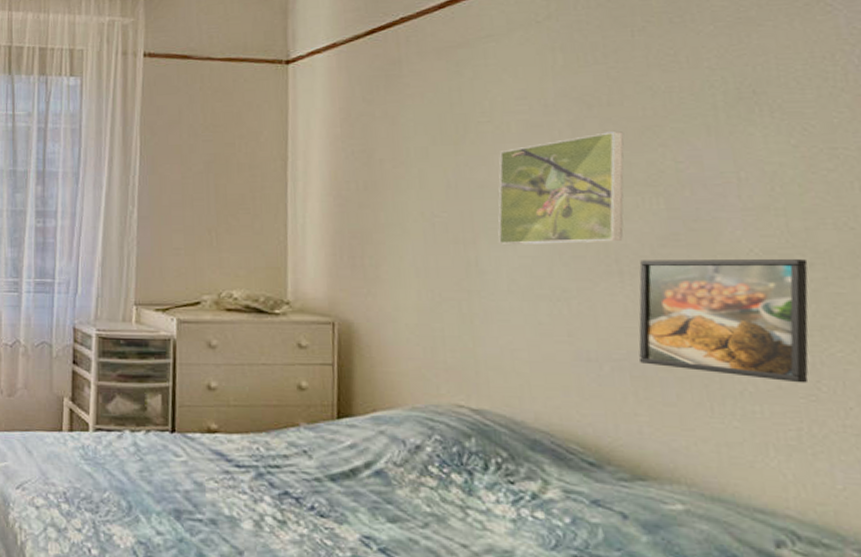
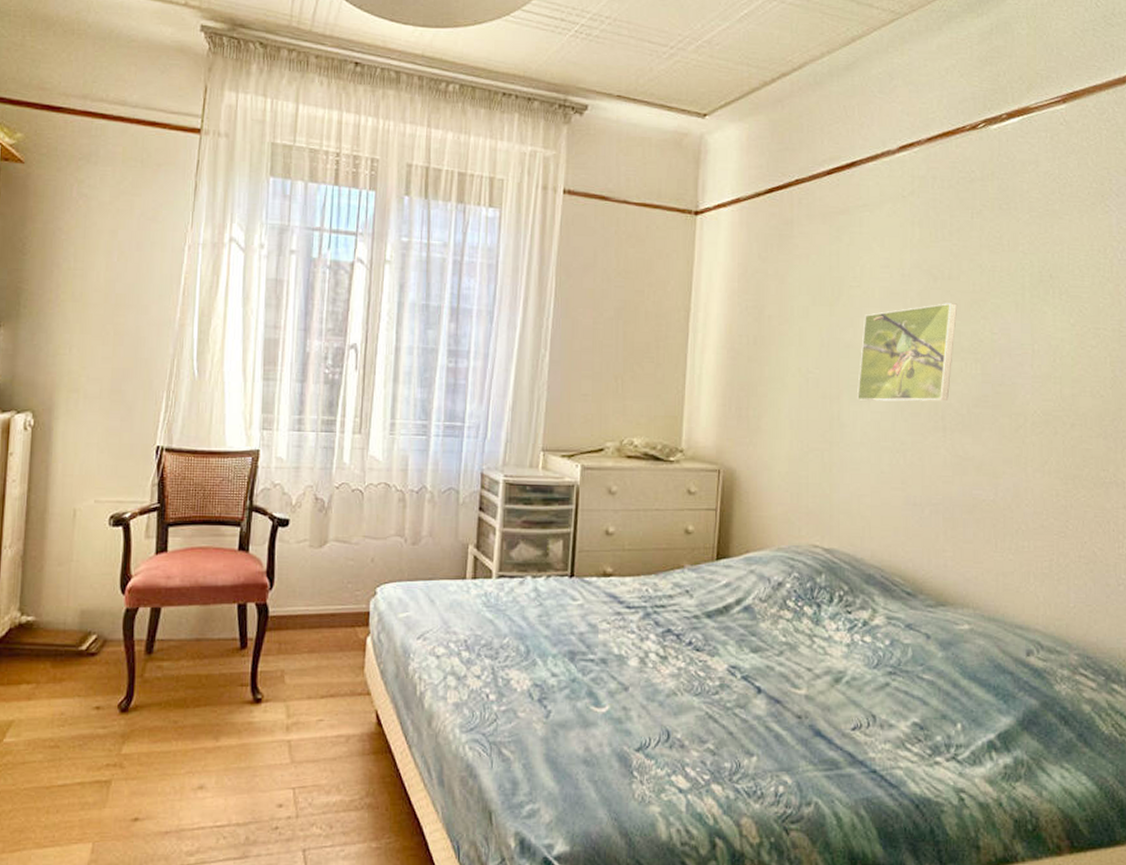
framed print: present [638,258,809,383] -> none [951,417,1071,523]

